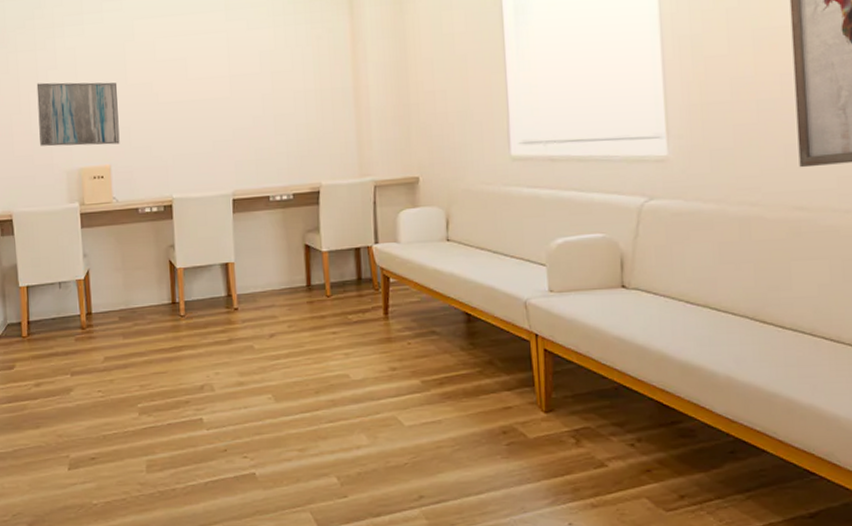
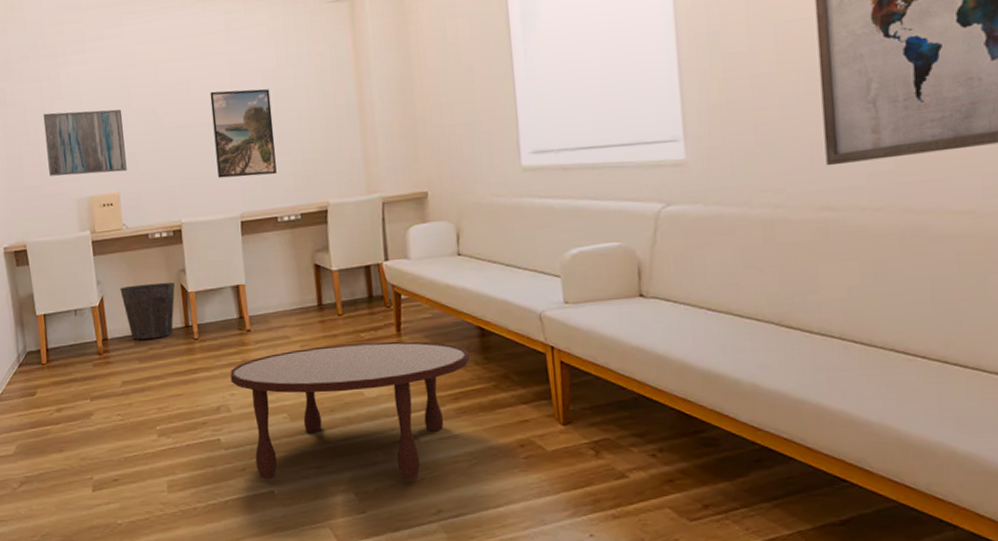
waste bin: none [106,257,164,315] -> present [119,282,176,340]
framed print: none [207,68,271,155] -> present [210,89,277,178]
coffee table: none [215,324,455,465] -> present [230,341,470,480]

